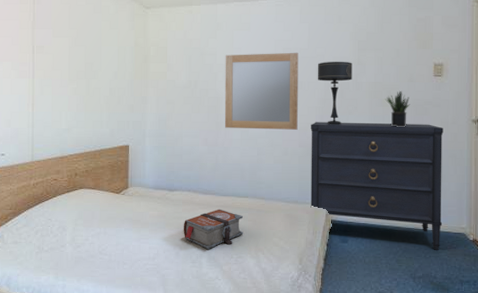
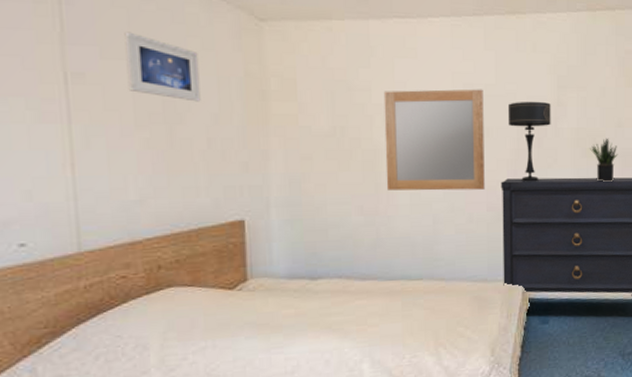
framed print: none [66,19,108,64] -> present [124,31,201,102]
bible: present [183,209,244,250] -> none [333,297,419,352]

